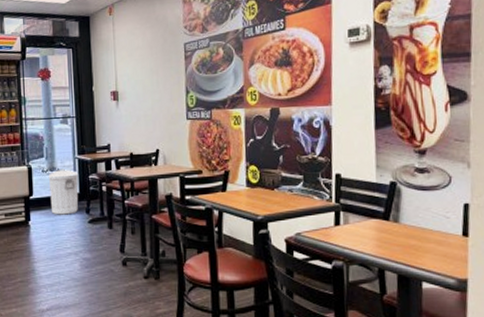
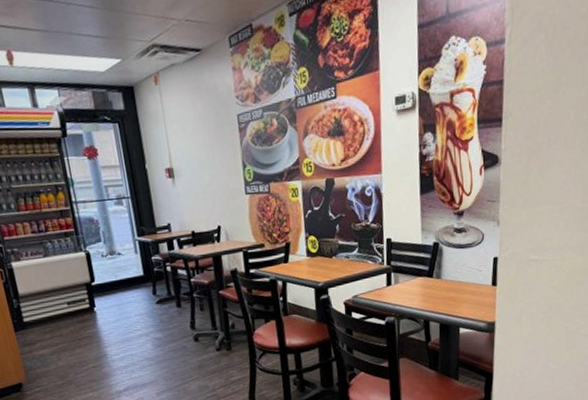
trash can: present [48,168,79,215] -> none [108,251,144,299]

